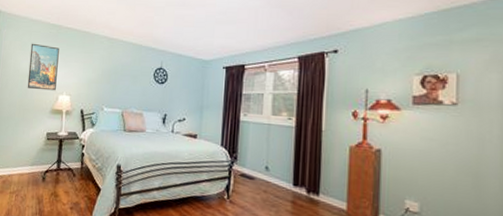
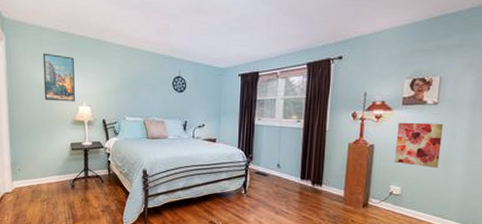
wall art: none [407,124,468,182] -> present [394,122,444,168]

